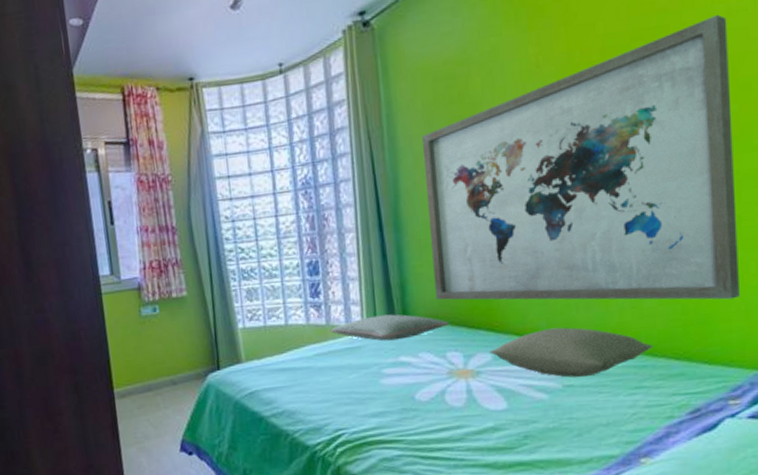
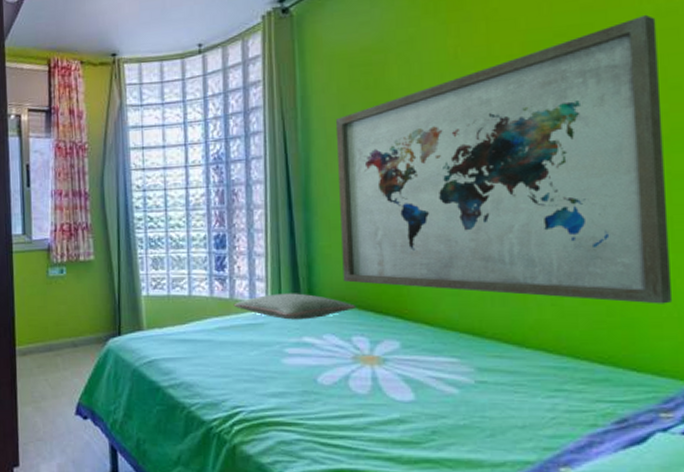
pillow: present [490,327,653,378] -> none [398,320,575,375]

